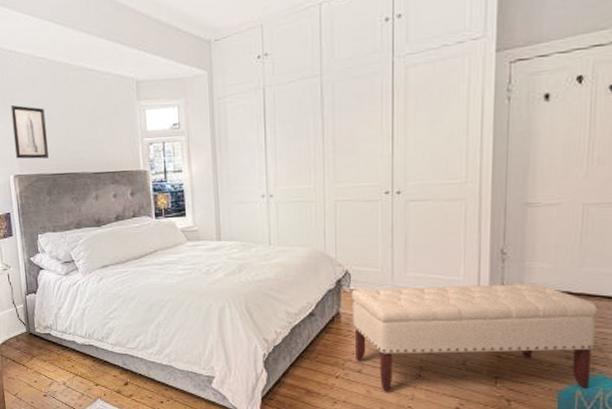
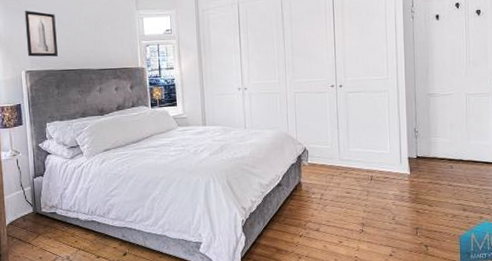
bench: present [351,282,597,391] -> none [309,153,481,245]

